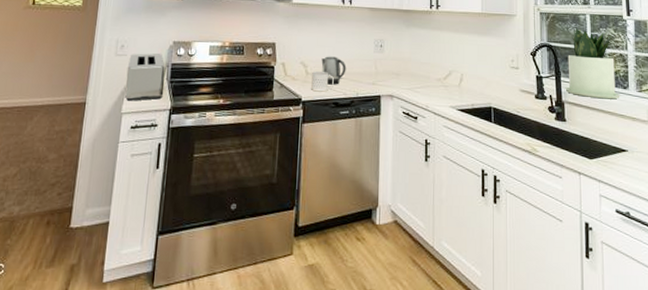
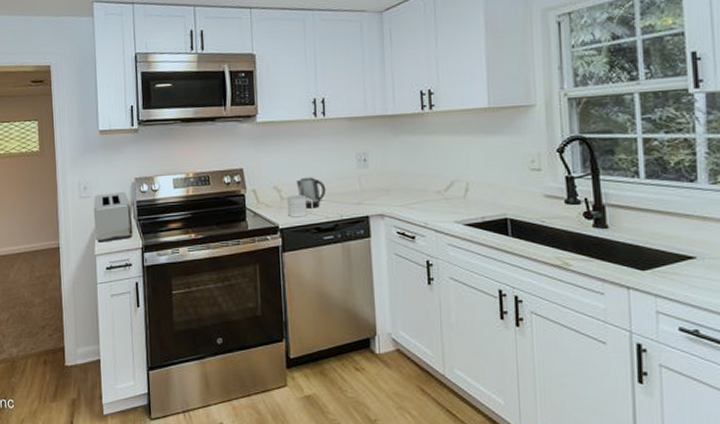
planter: present [565,28,621,99] -> none [605,108,687,198]

